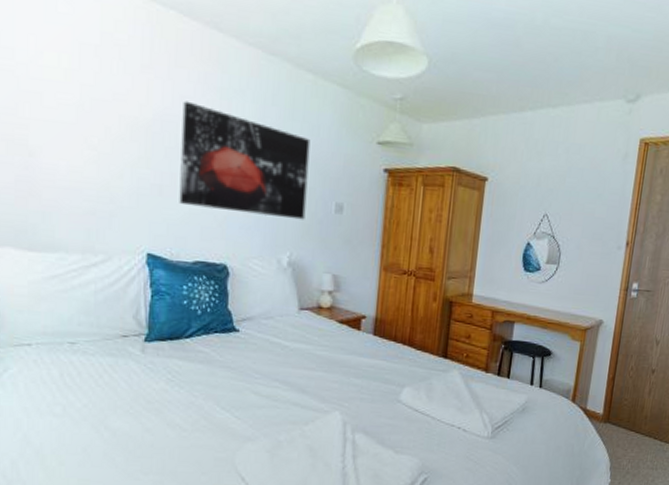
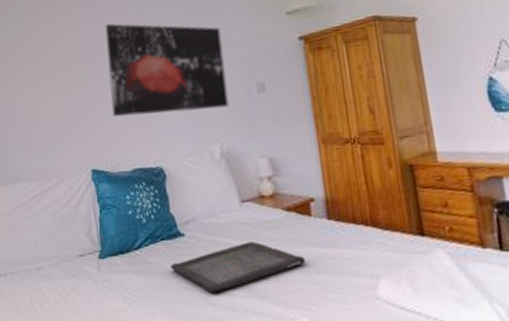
serving tray: none [221,344,347,384] -> present [171,242,305,293]

